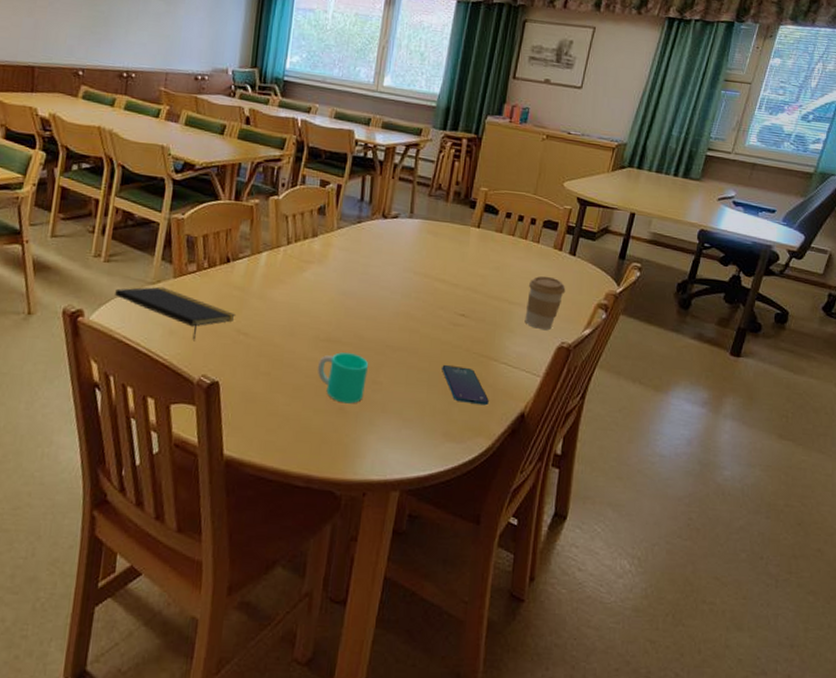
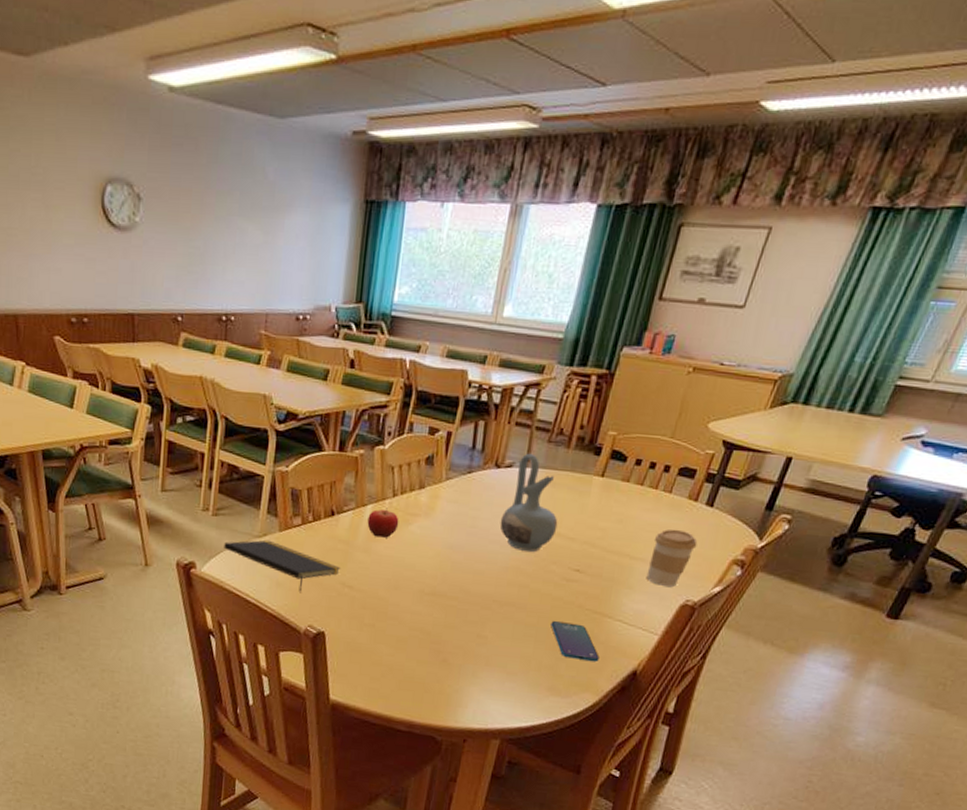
fruit: none [262,255,294,285] -> present [367,507,399,538]
cup: present [317,352,369,404] -> none [421,606,475,657]
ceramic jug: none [389,205,442,297] -> present [499,453,558,552]

